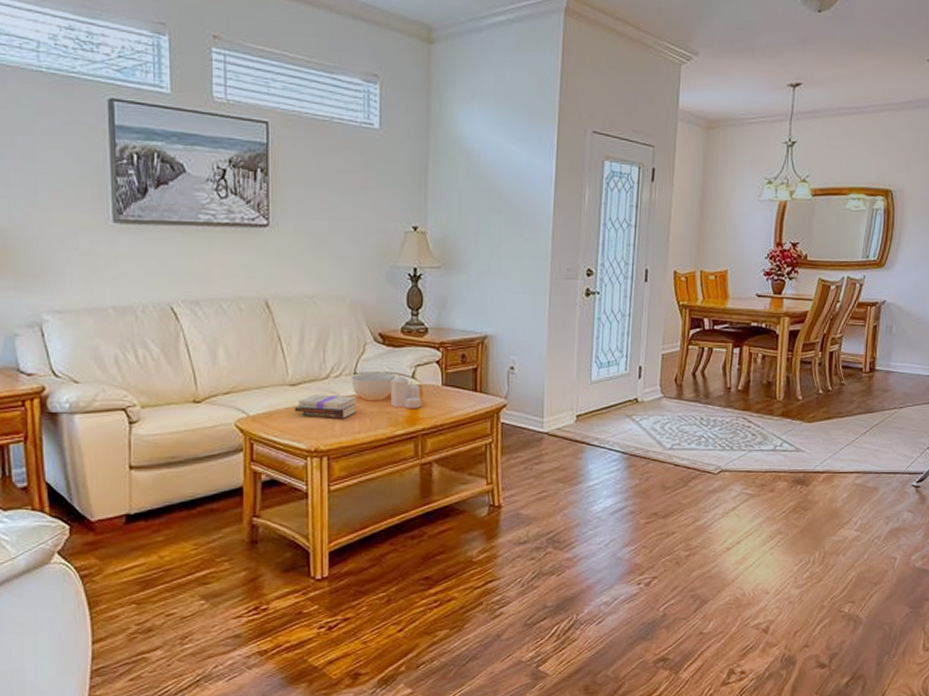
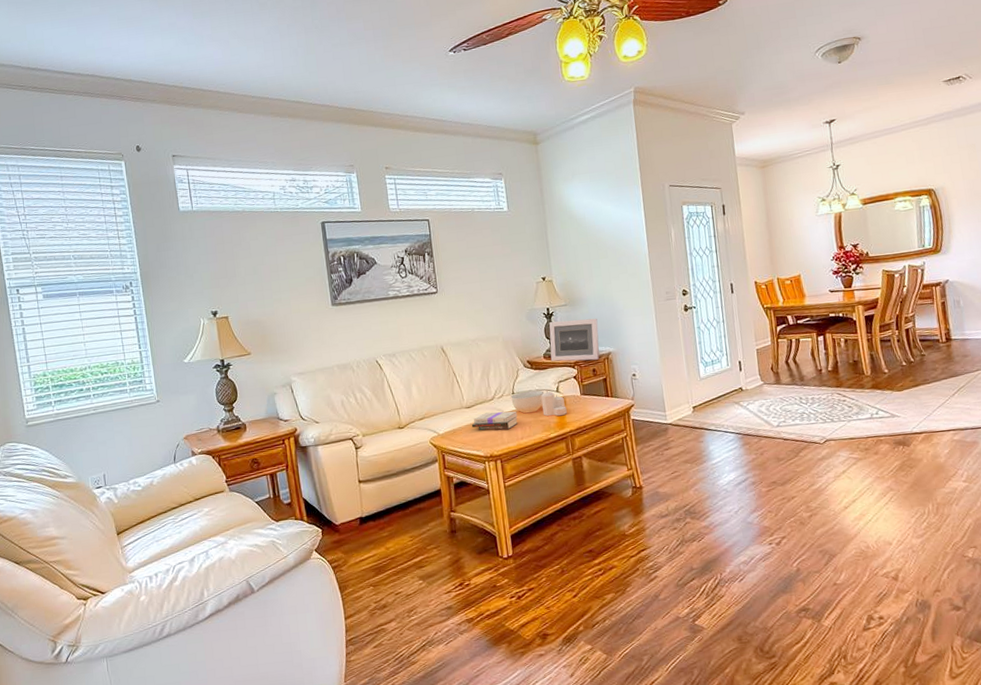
picture frame: none [409,287,477,343] -> present [549,318,600,362]

